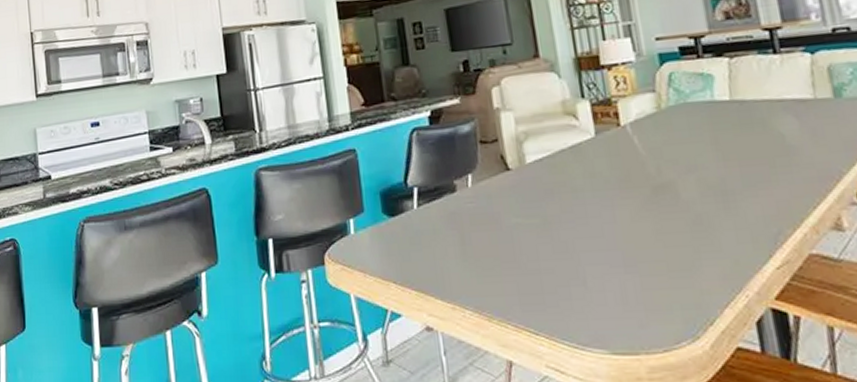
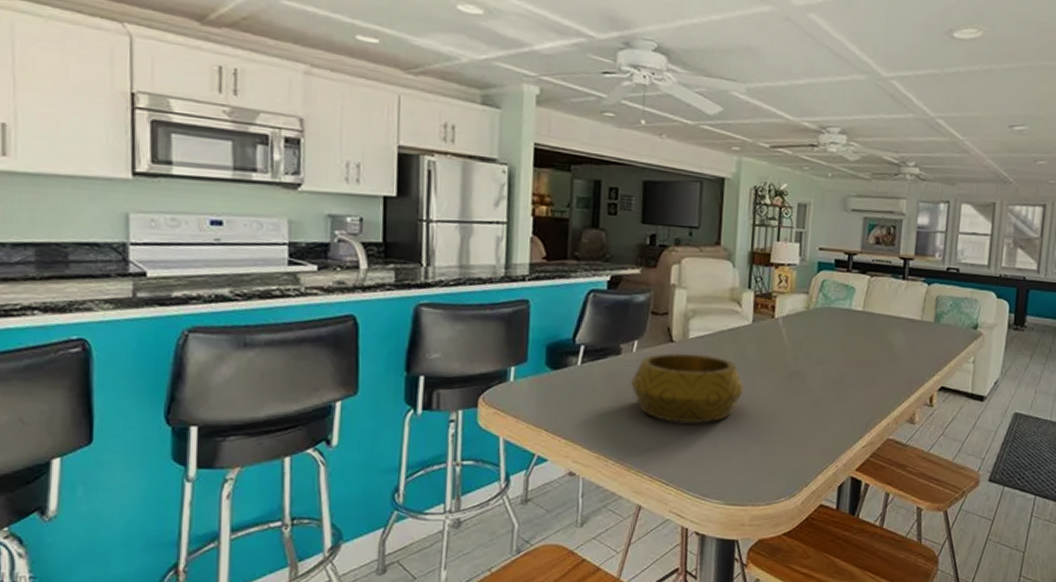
decorative bowl: none [472,179,604,260] -> present [630,353,744,424]

